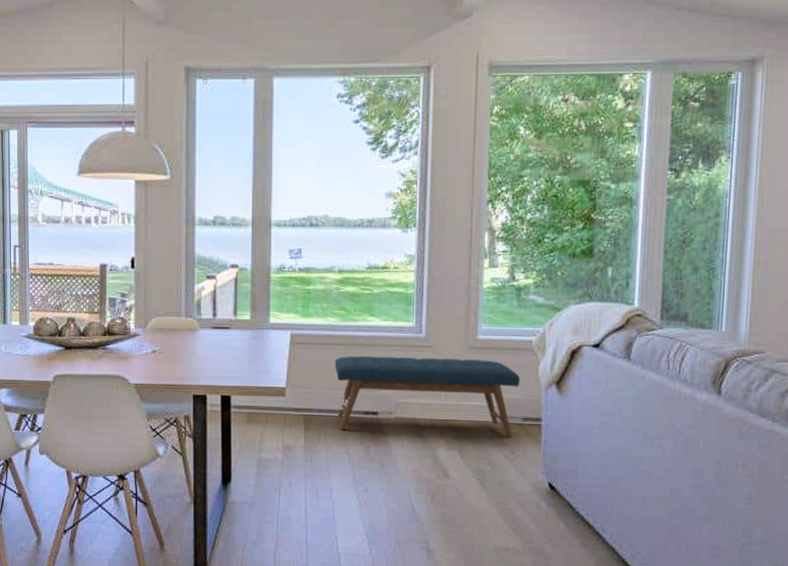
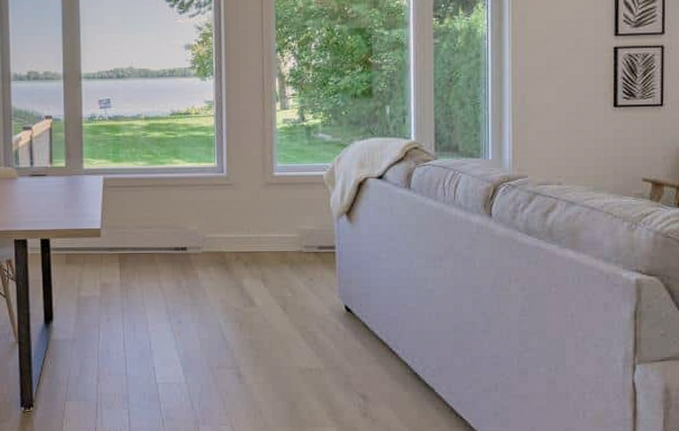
bench: present [334,355,521,437] -> none [145,194,315,267]

